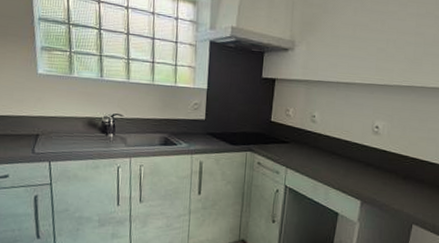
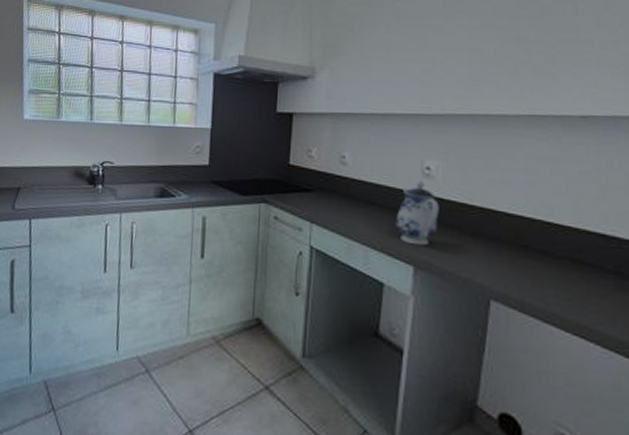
teapot: none [350,136,383,186] -> present [396,180,439,246]

